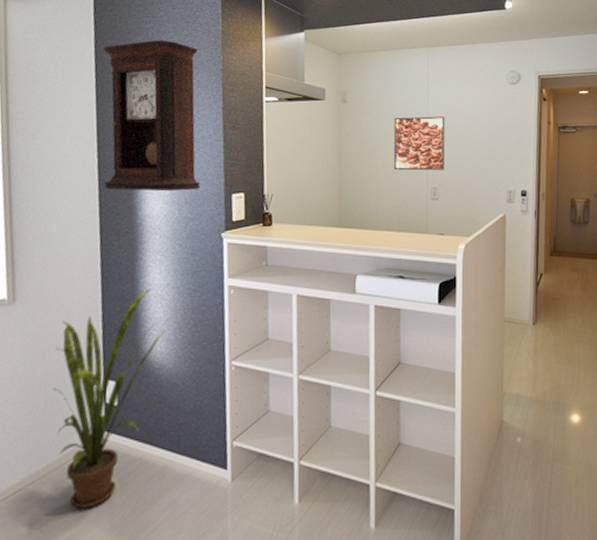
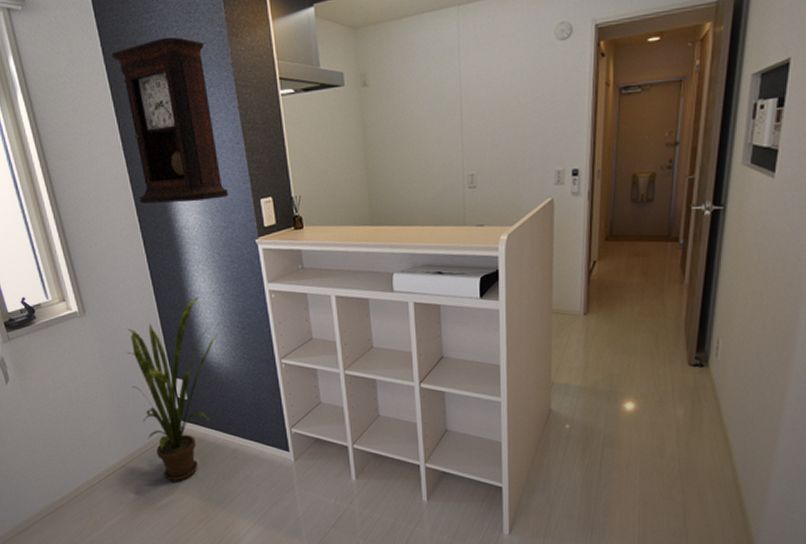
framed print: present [393,116,445,171] -> none [422,90,483,159]

